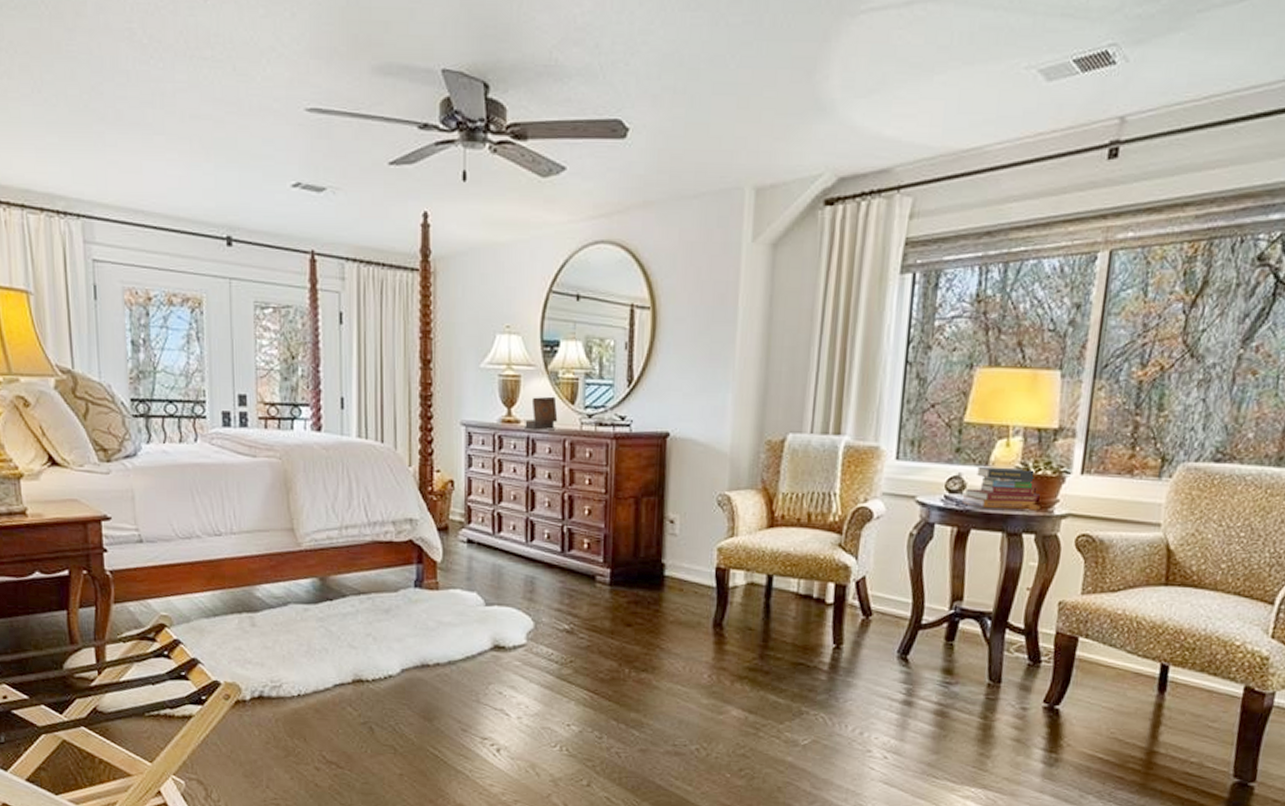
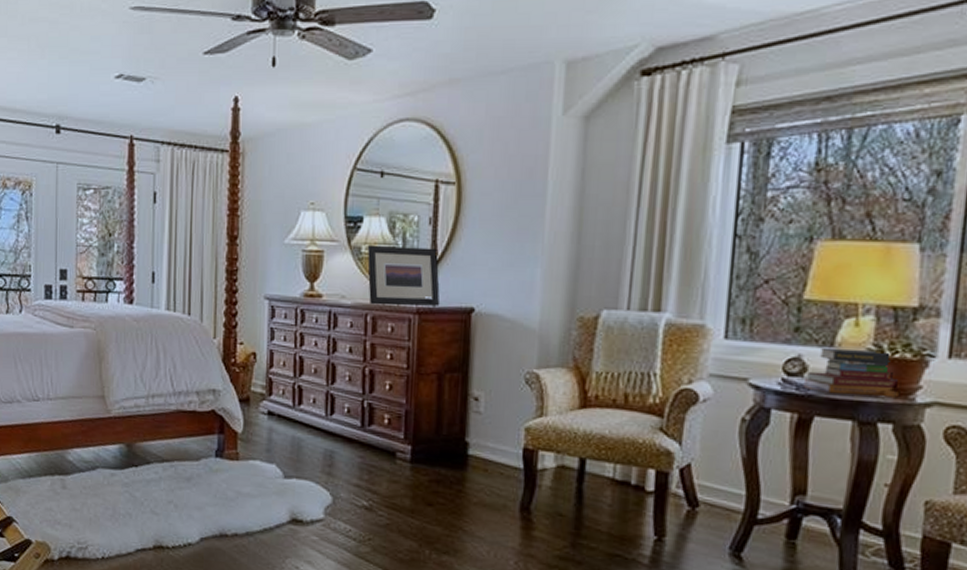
jewelry box: present [523,396,558,431] -> none [325,271,360,305]
picture frame: none [564,369,637,432] -> present [367,244,440,307]

